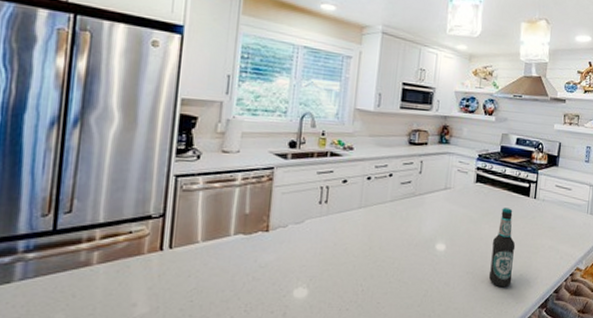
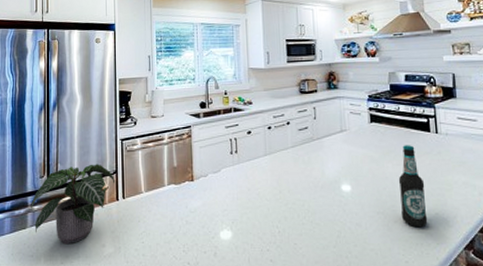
potted plant: none [22,203,160,302] -> present [31,164,115,243]

